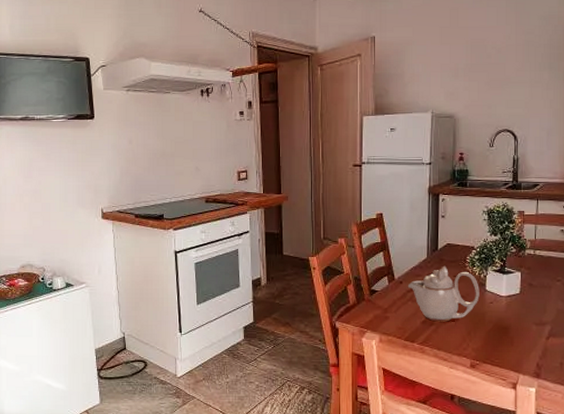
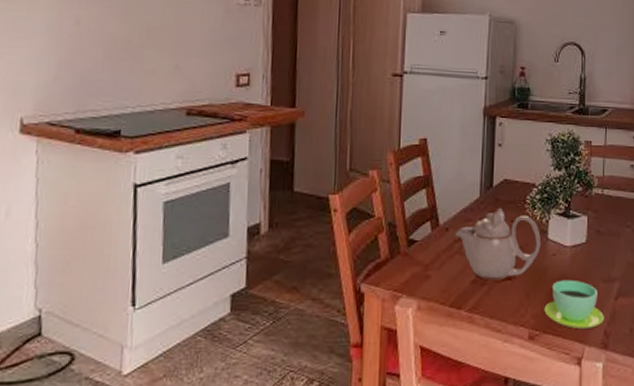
cup: none [483,322,536,362] -> present [544,279,604,330]

